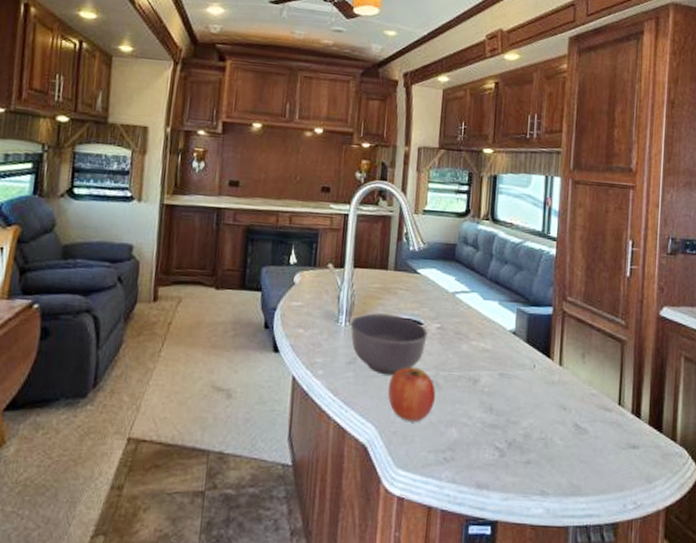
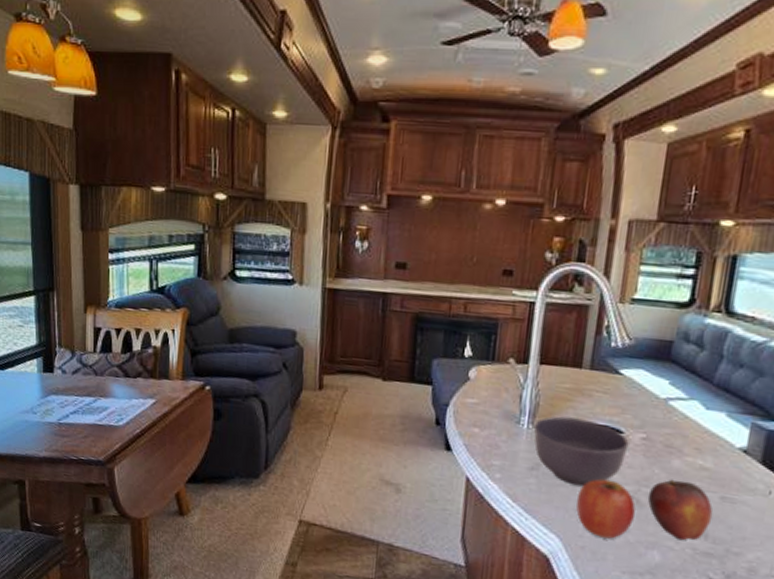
fruit: none [444,362,495,416] -> present [647,479,714,541]

